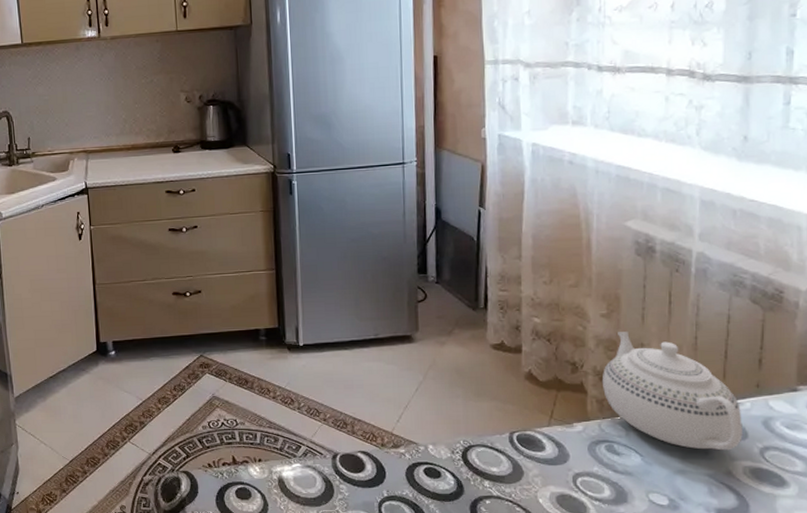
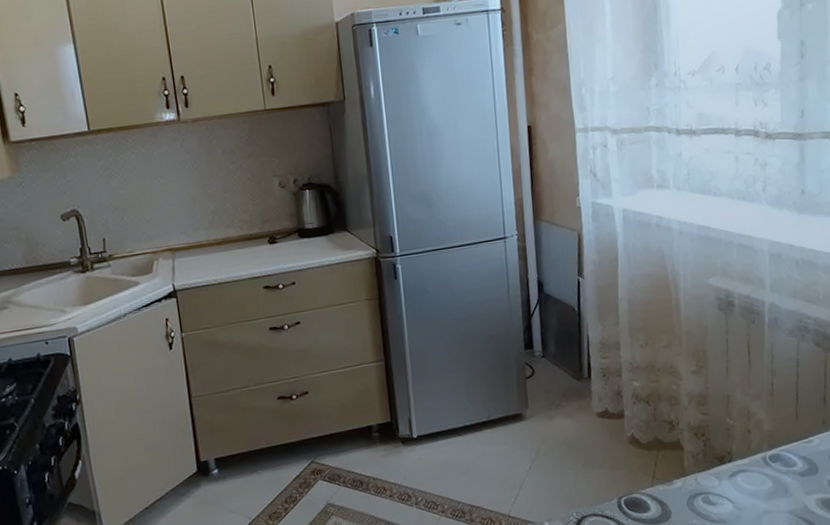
teapot: present [601,332,743,451] -> none [695,385,814,489]

